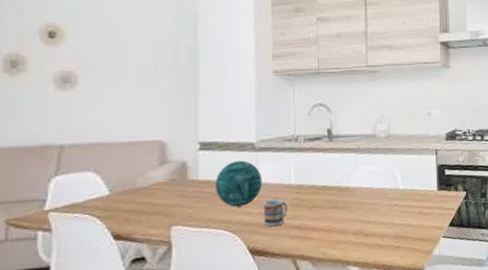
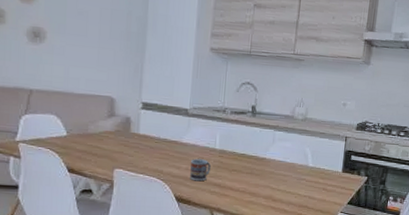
decorative orb: present [215,160,262,207] -> none [152,122,192,161]

